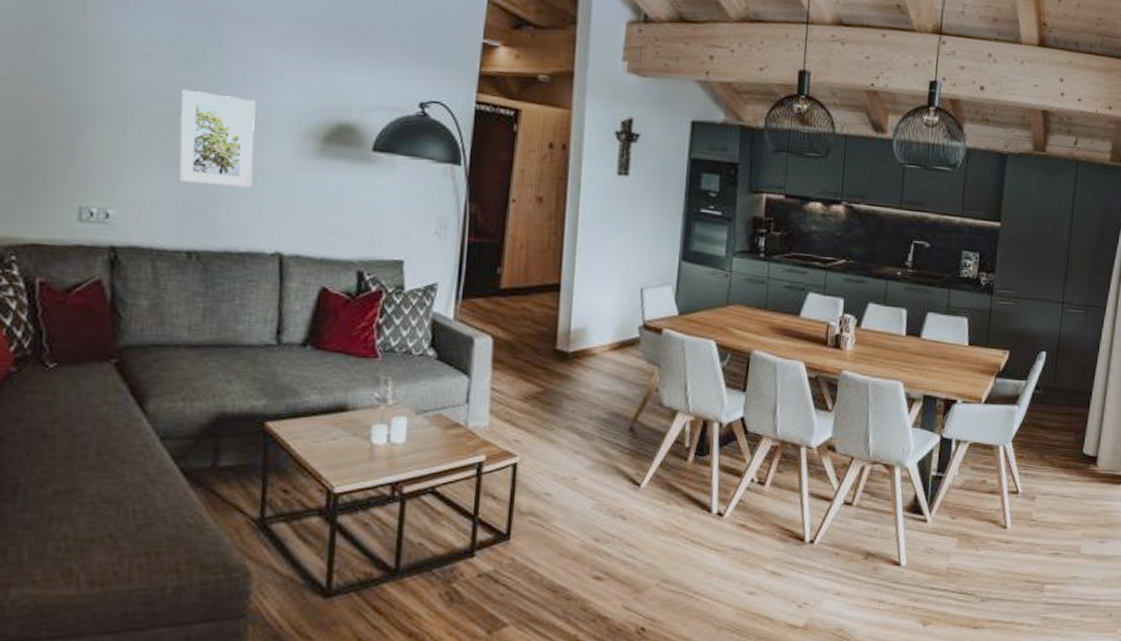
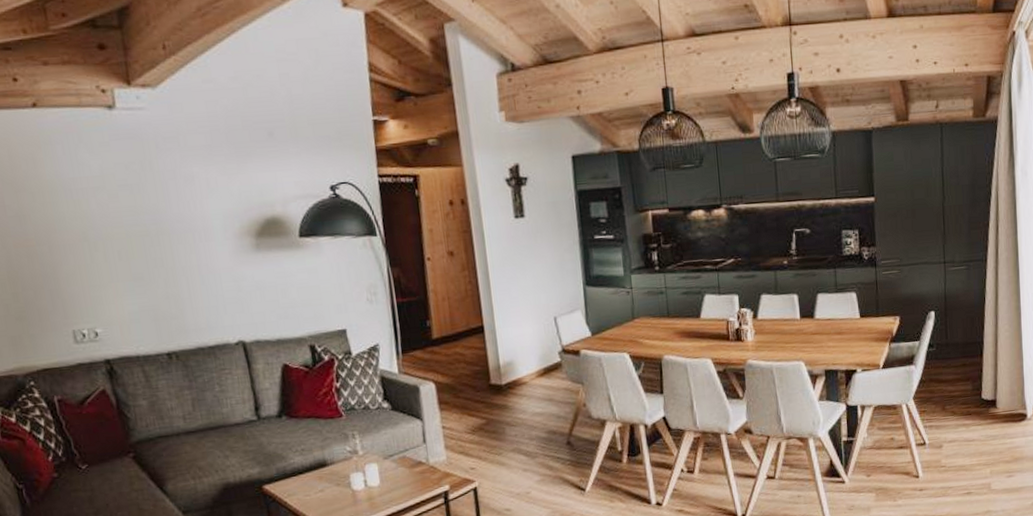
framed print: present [178,90,256,188] -> none [130,211,207,295]

